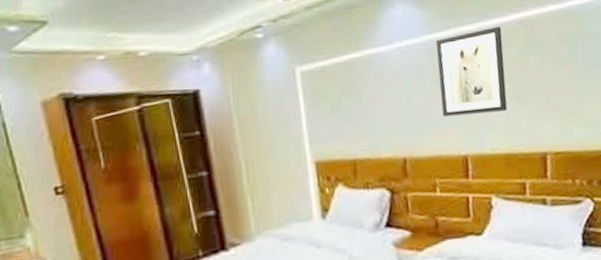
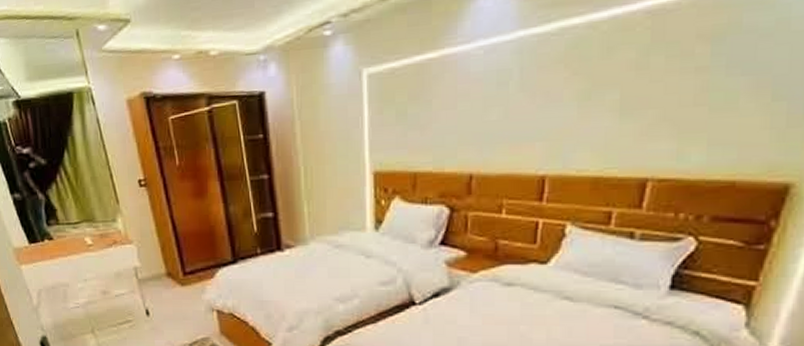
wall art: present [436,26,507,117] -> none [524,17,620,130]

